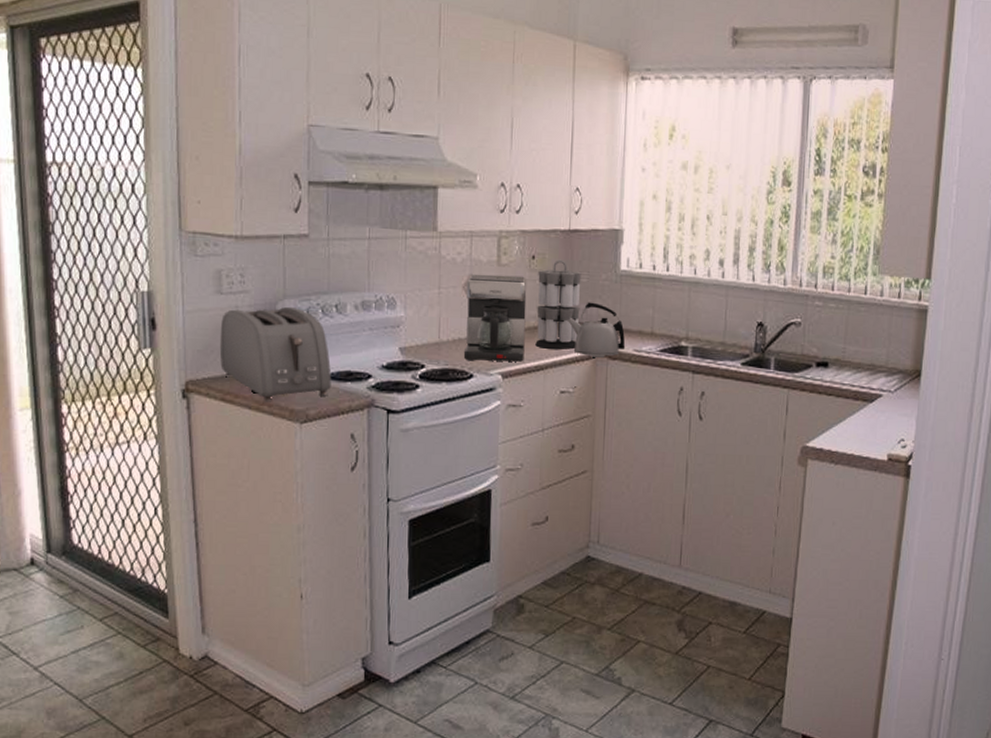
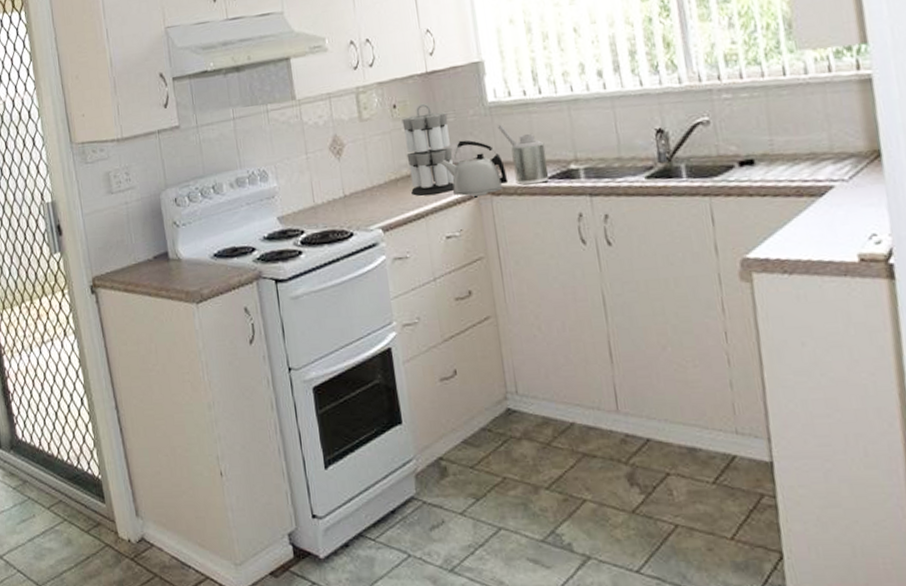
toaster: present [219,306,332,402] -> none [115,194,220,288]
coffee maker: present [463,274,527,362] -> none [331,127,403,219]
soap dispenser: none [625,293,663,356] -> present [498,124,550,186]

